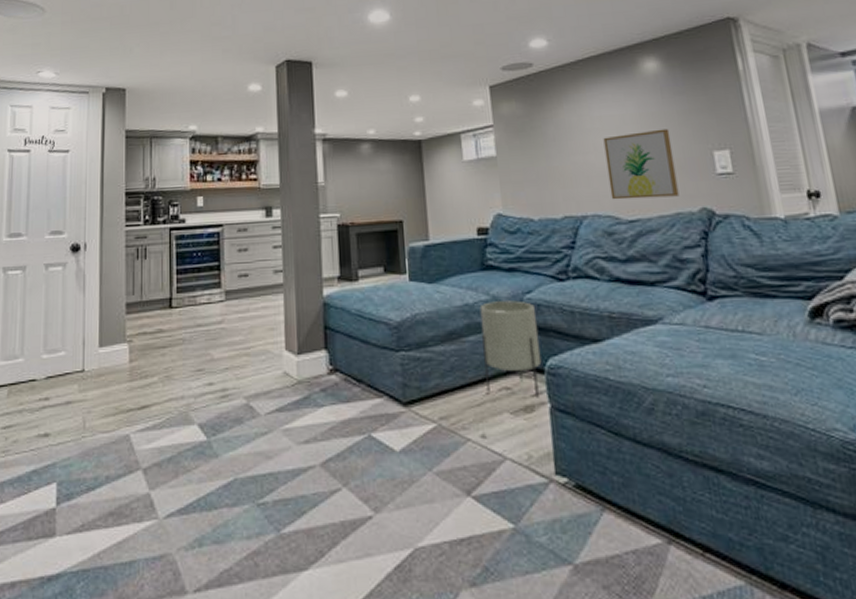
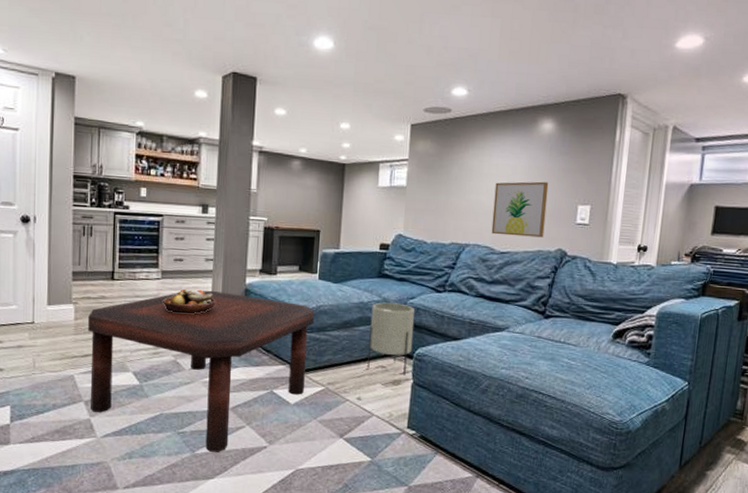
coffee table: none [145,308,411,529] -> present [88,290,315,452]
fruit bowl: none [229,309,290,342] -> present [163,288,216,314]

